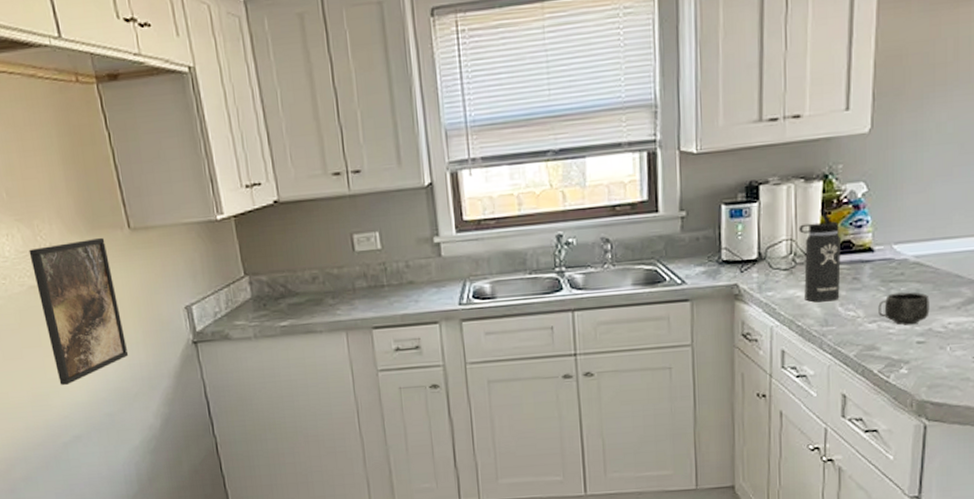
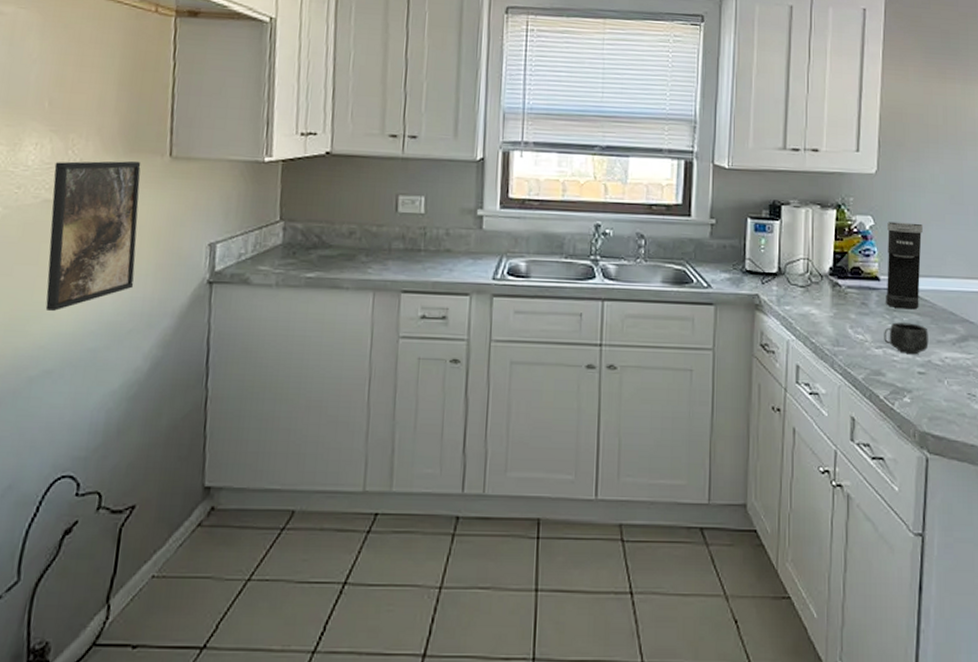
thermos bottle: present [799,209,842,302] -> none [815,235,852,323]
coffee maker: none [881,182,925,279] -> present [886,221,923,310]

